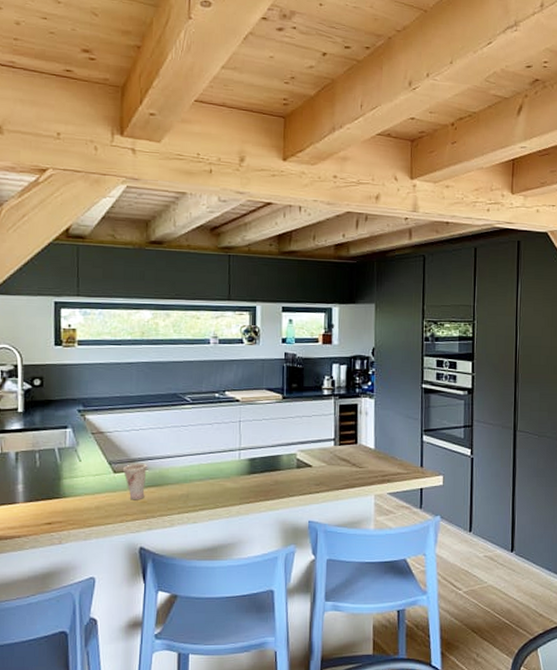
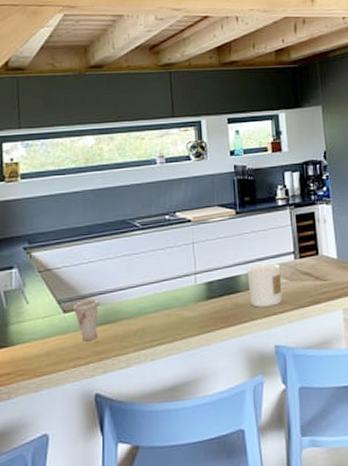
candle: none [288,446,321,486] -> present [247,263,283,308]

